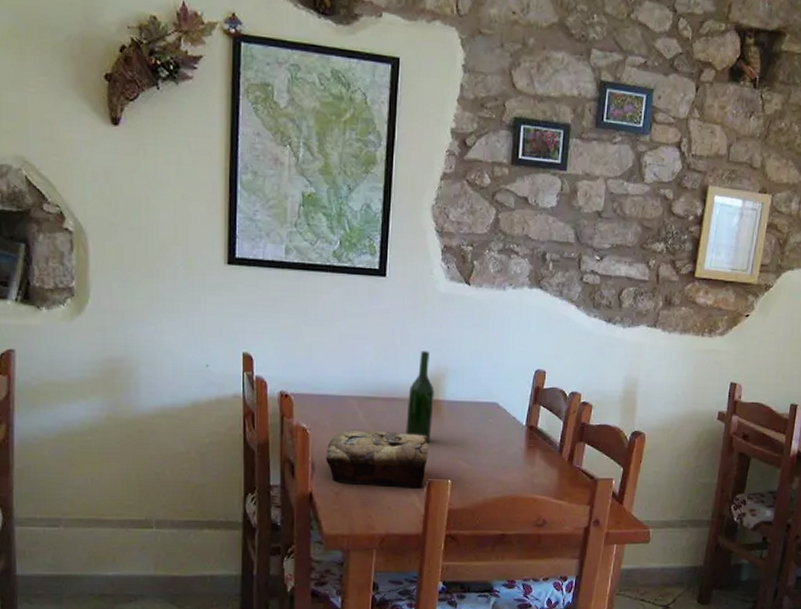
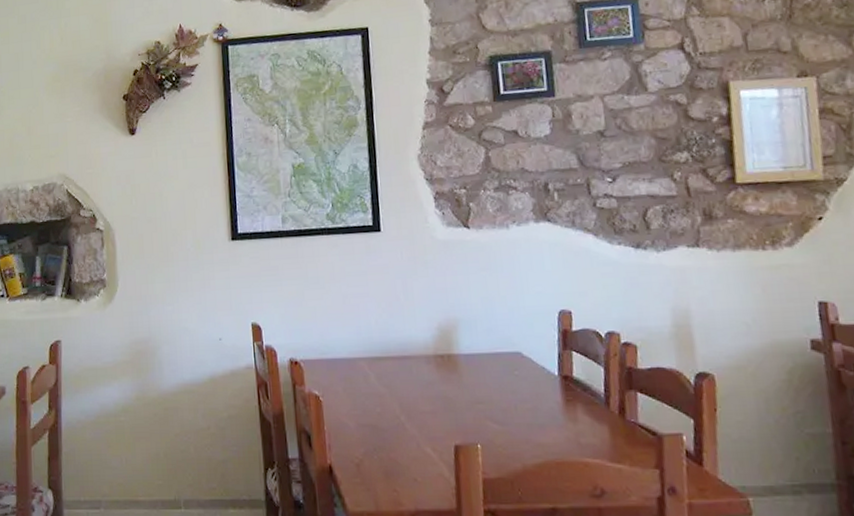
bread loaf: present [325,430,428,489] -> none [341,393,451,456]
wine bottle: present [405,350,435,442] -> none [419,302,451,402]

